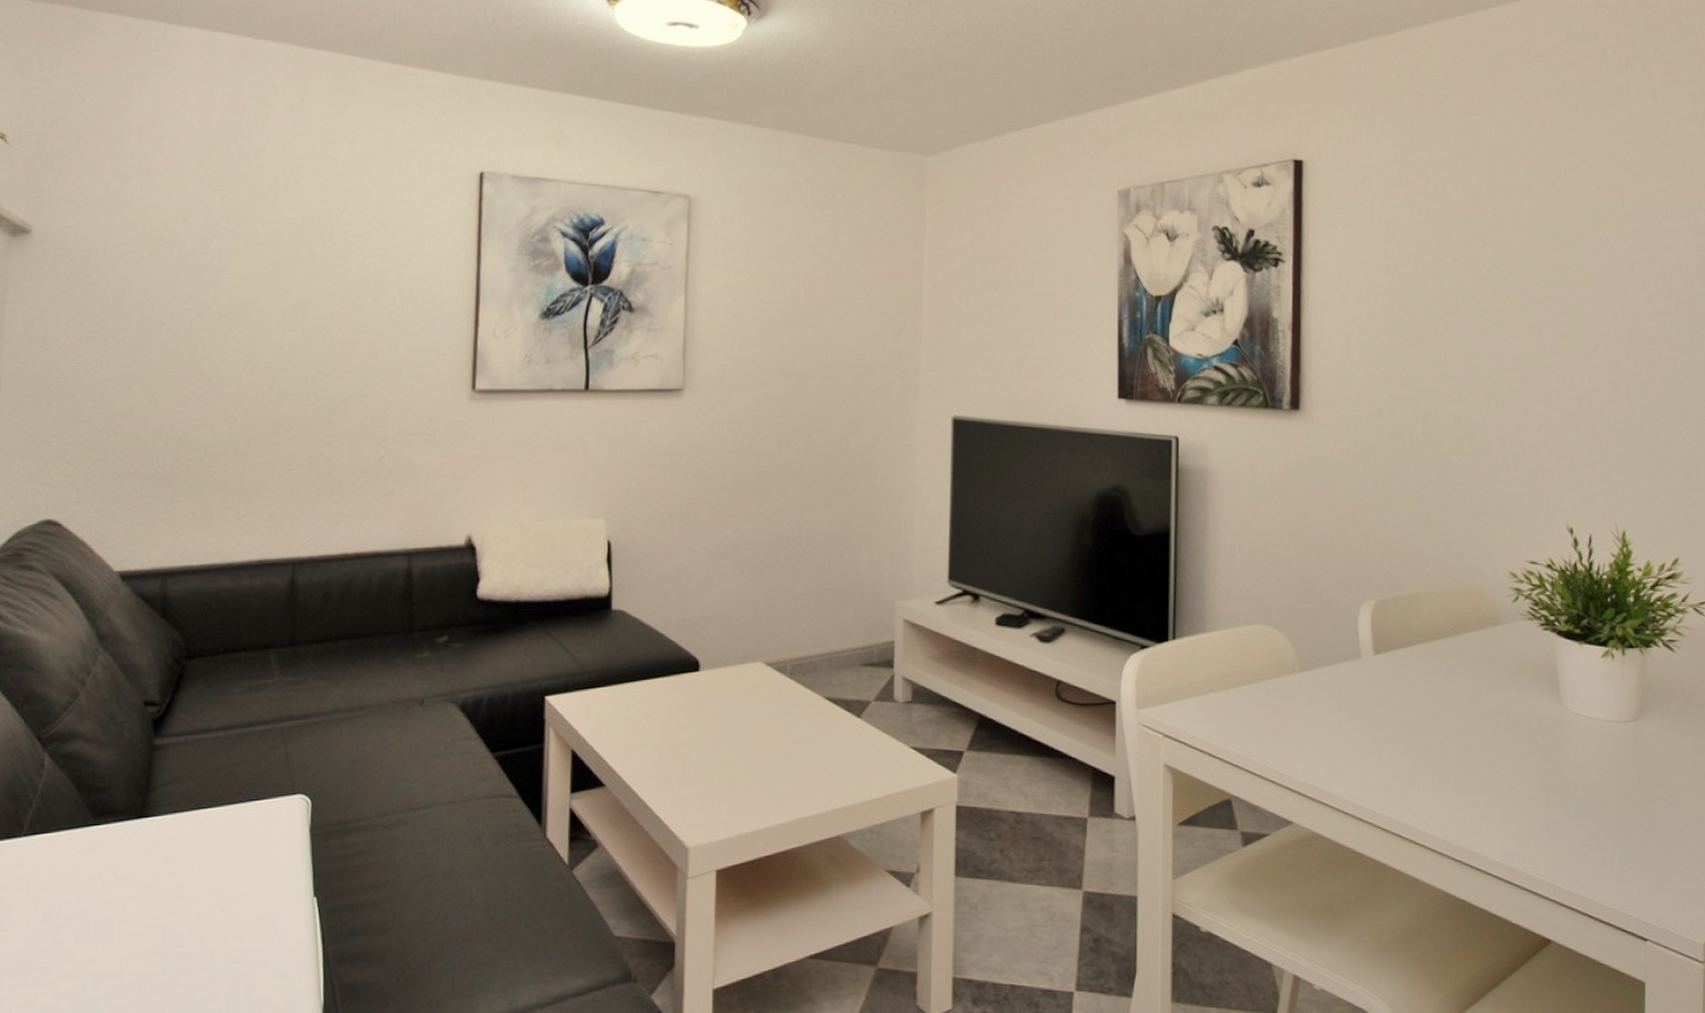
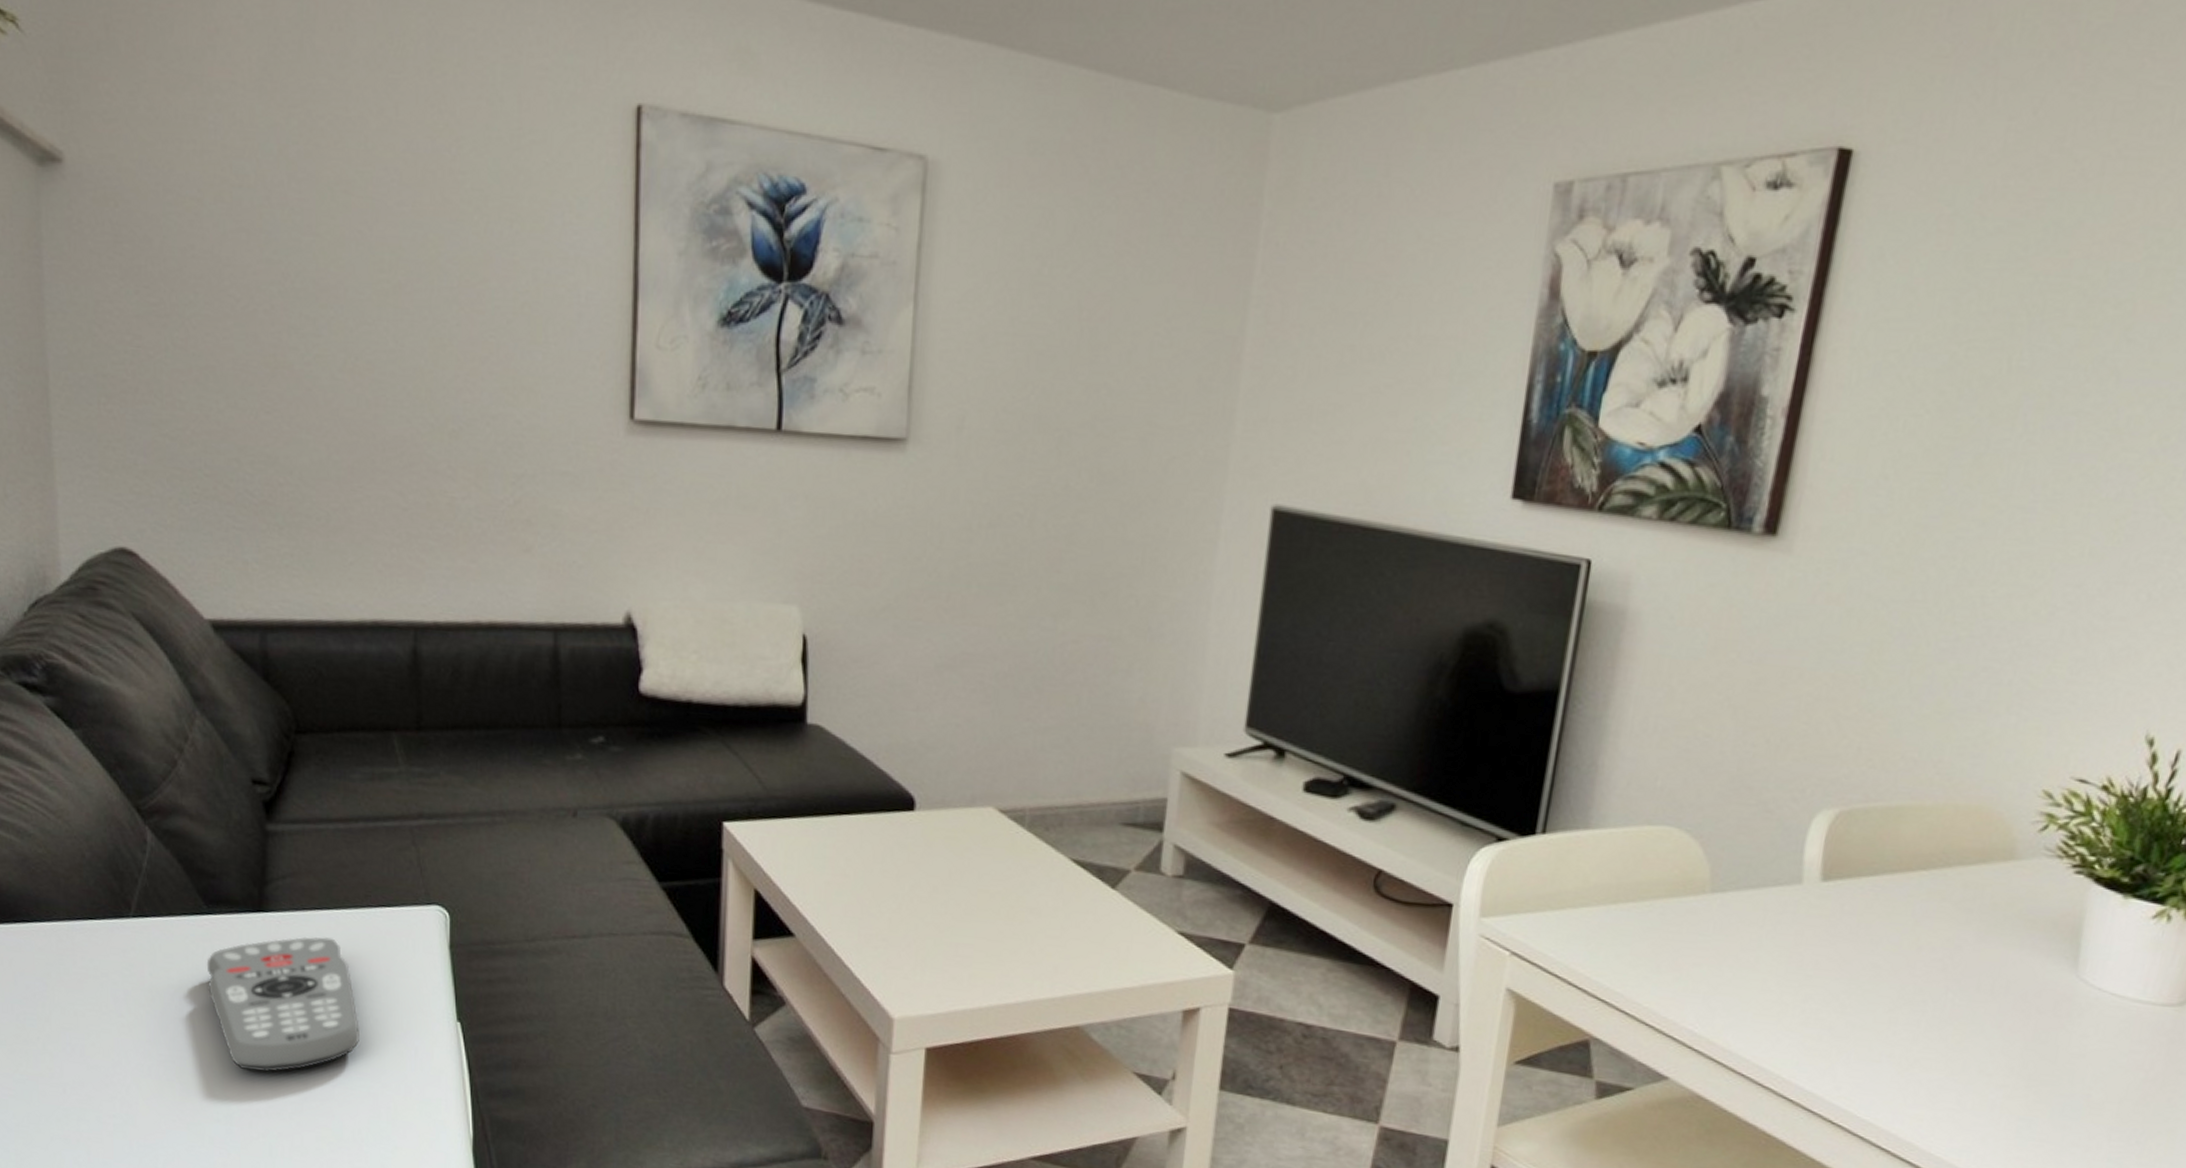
remote control: none [88,834,225,967] -> present [206,936,359,1073]

